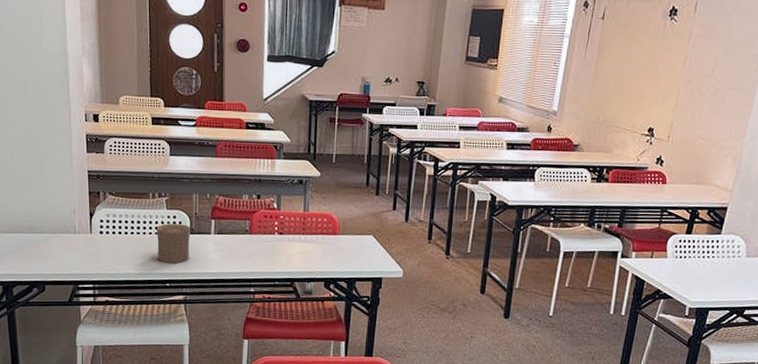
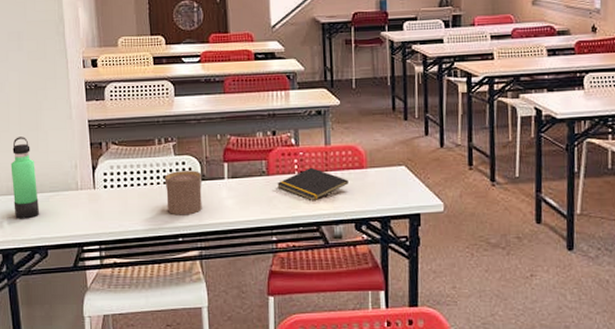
thermos bottle: none [13,180,39,256] -> present [10,137,40,219]
notepad: none [258,230,322,260] -> present [277,167,349,202]

